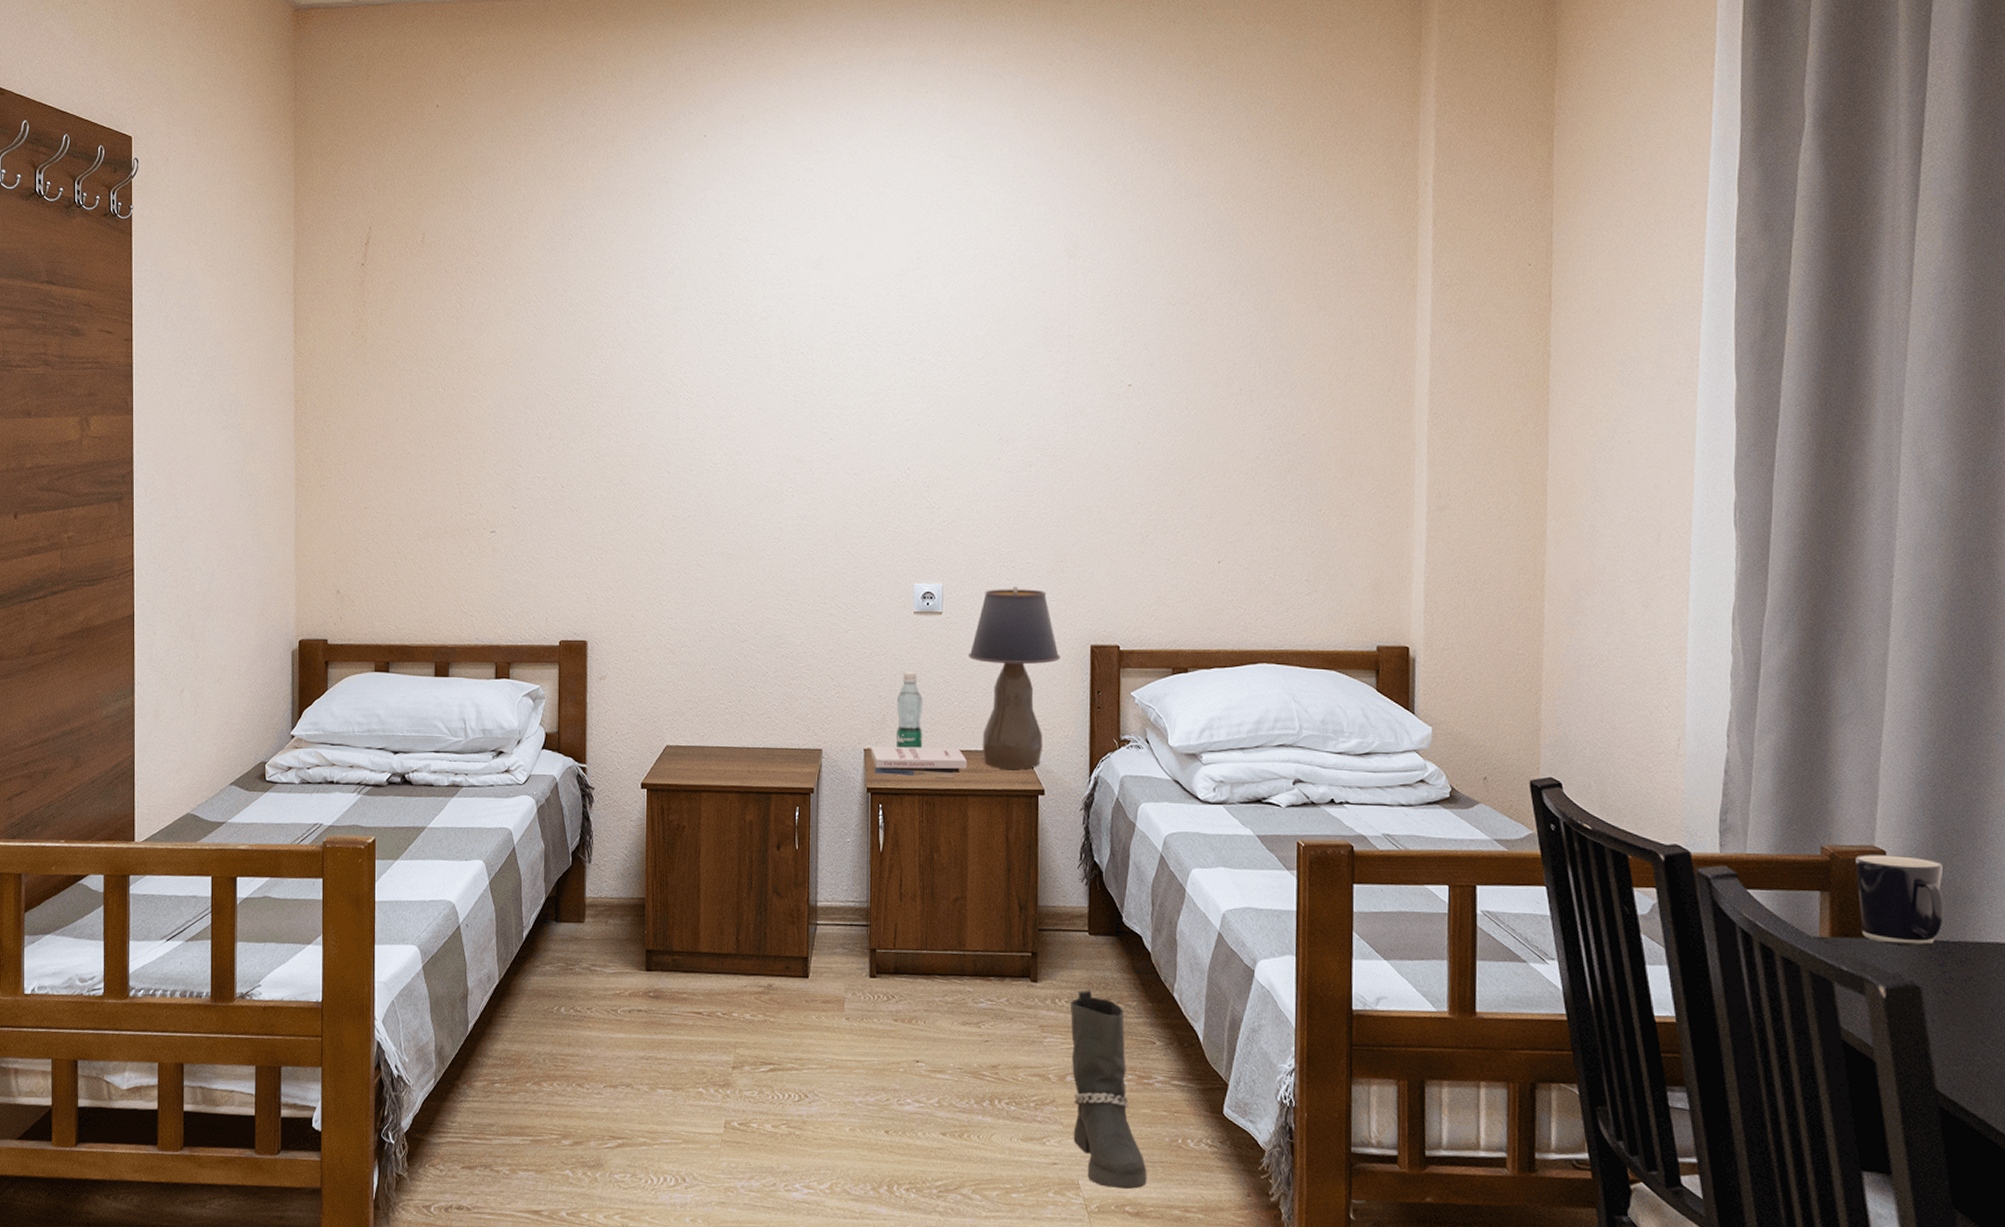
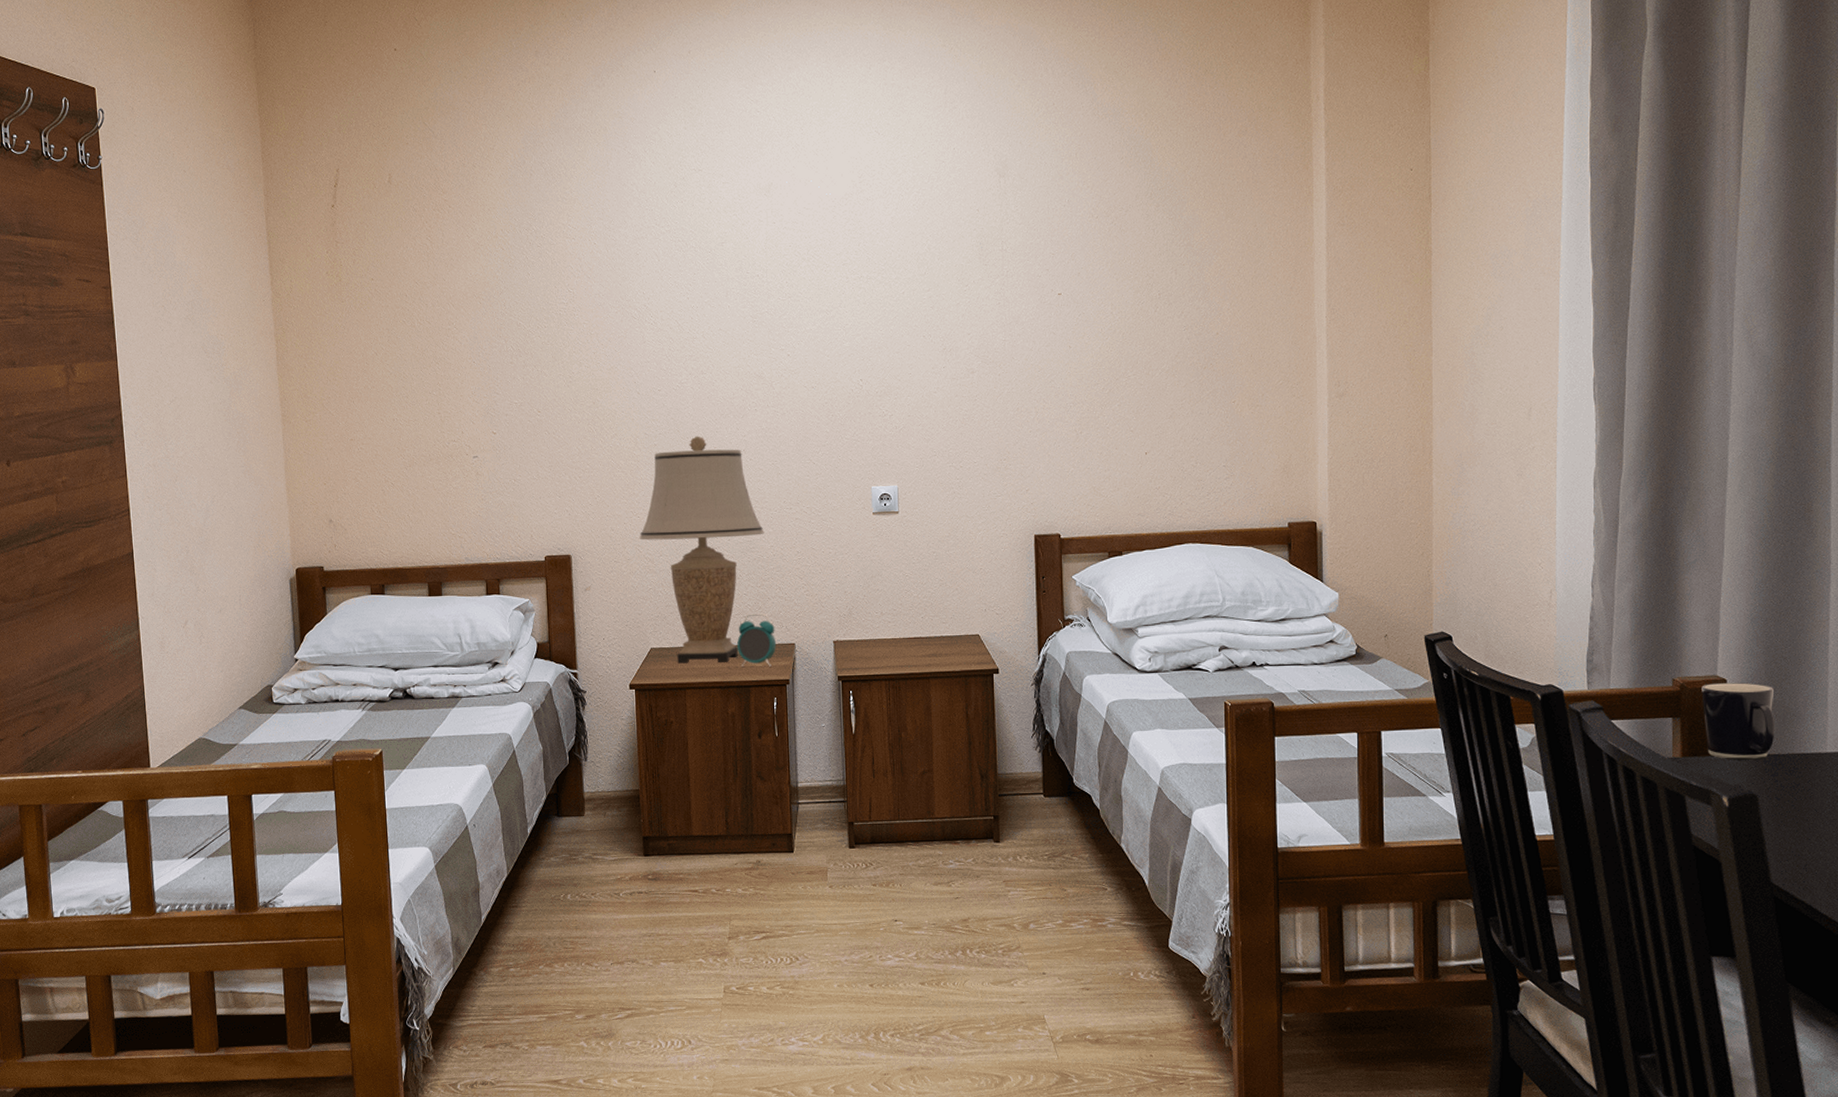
table lamp: none [660,520,795,765] -> present [639,436,764,664]
alarm clock: none [759,714,802,773] -> present [737,613,777,668]
books: present [870,746,968,779] -> none [839,635,929,664]
bottle: present [895,672,923,748] -> none [860,568,887,638]
table lamp: present [967,586,1061,770] -> none [923,484,1008,652]
boot: present [1069,990,1147,1190] -> none [1029,846,1104,1020]

